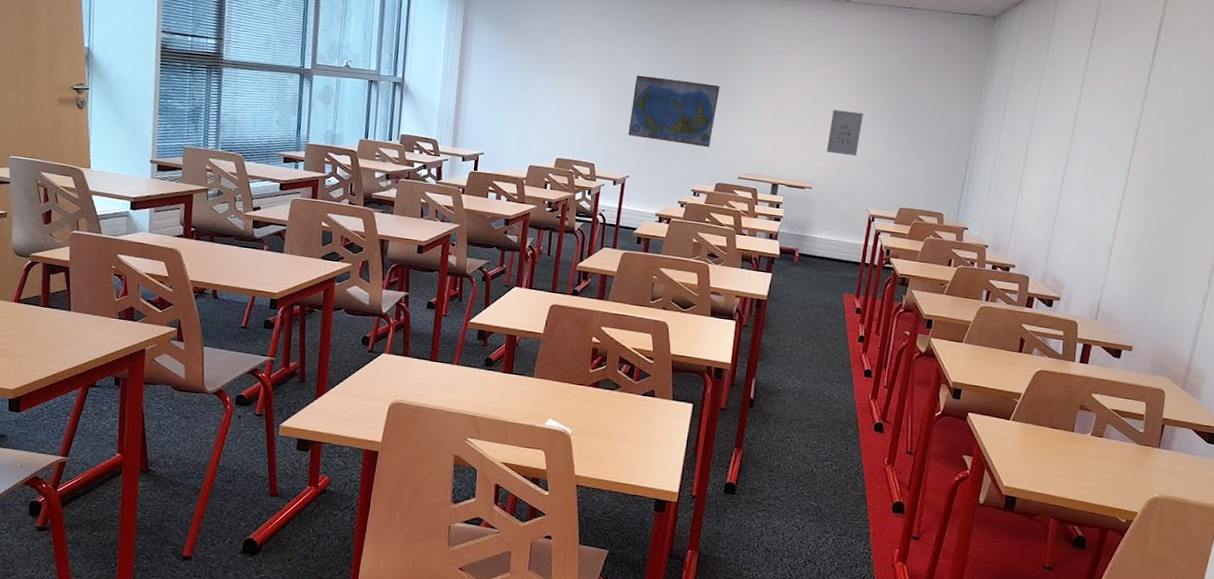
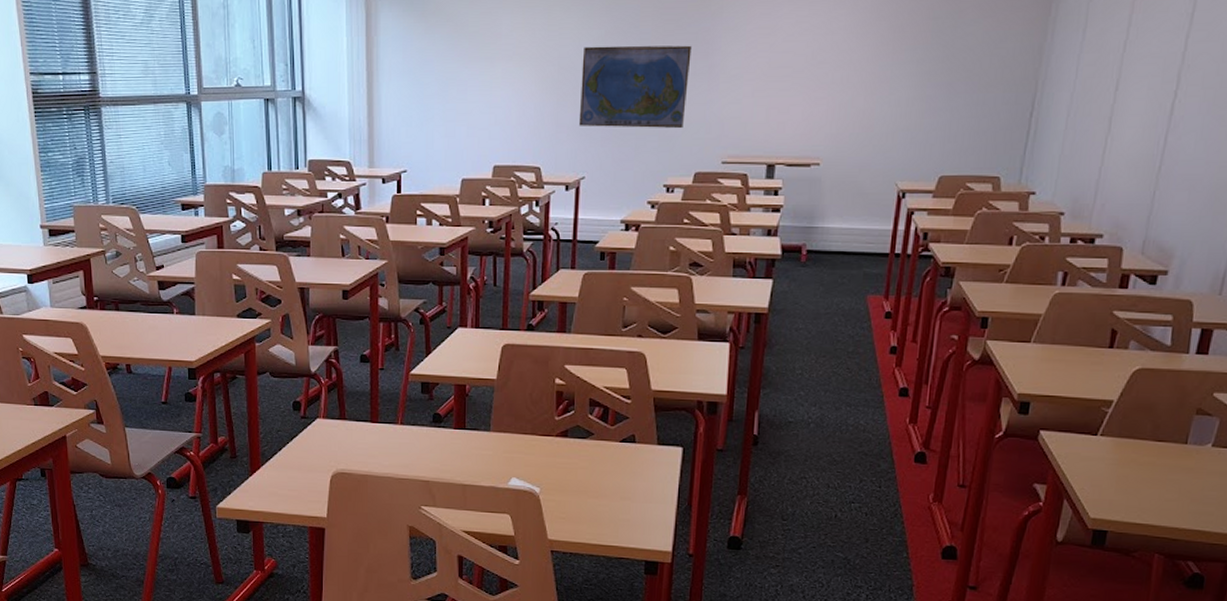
wall art: present [826,109,864,156] -> none [836,55,886,116]

